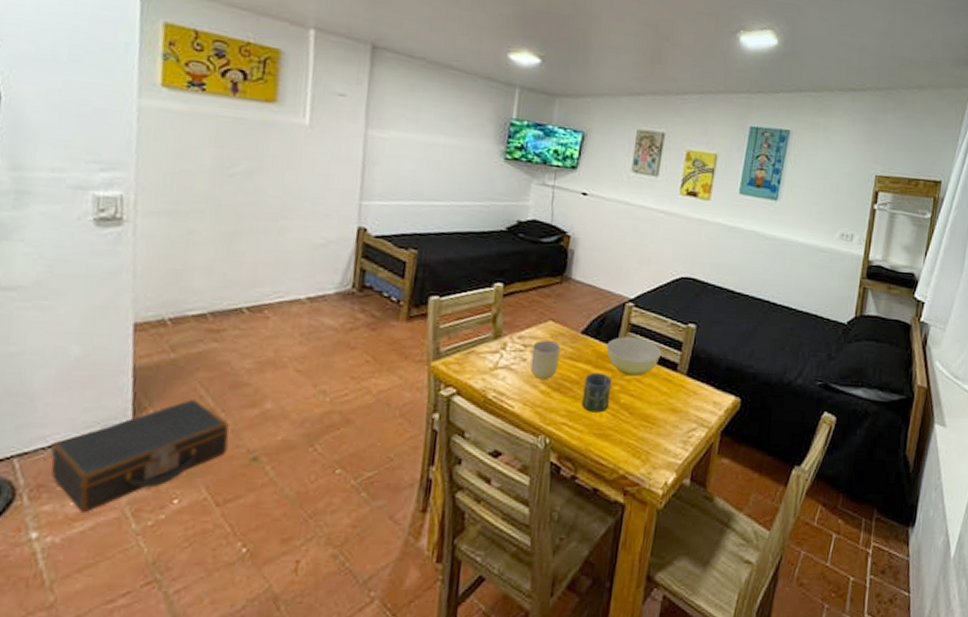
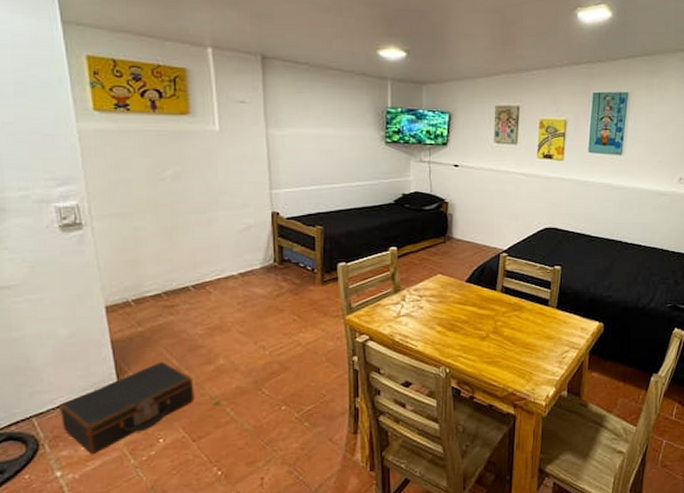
mug: present [530,339,560,380] -> none [427,290,449,323]
cup: present [582,372,612,413] -> none [472,312,495,345]
bowl: present [606,337,662,376] -> none [488,281,535,313]

